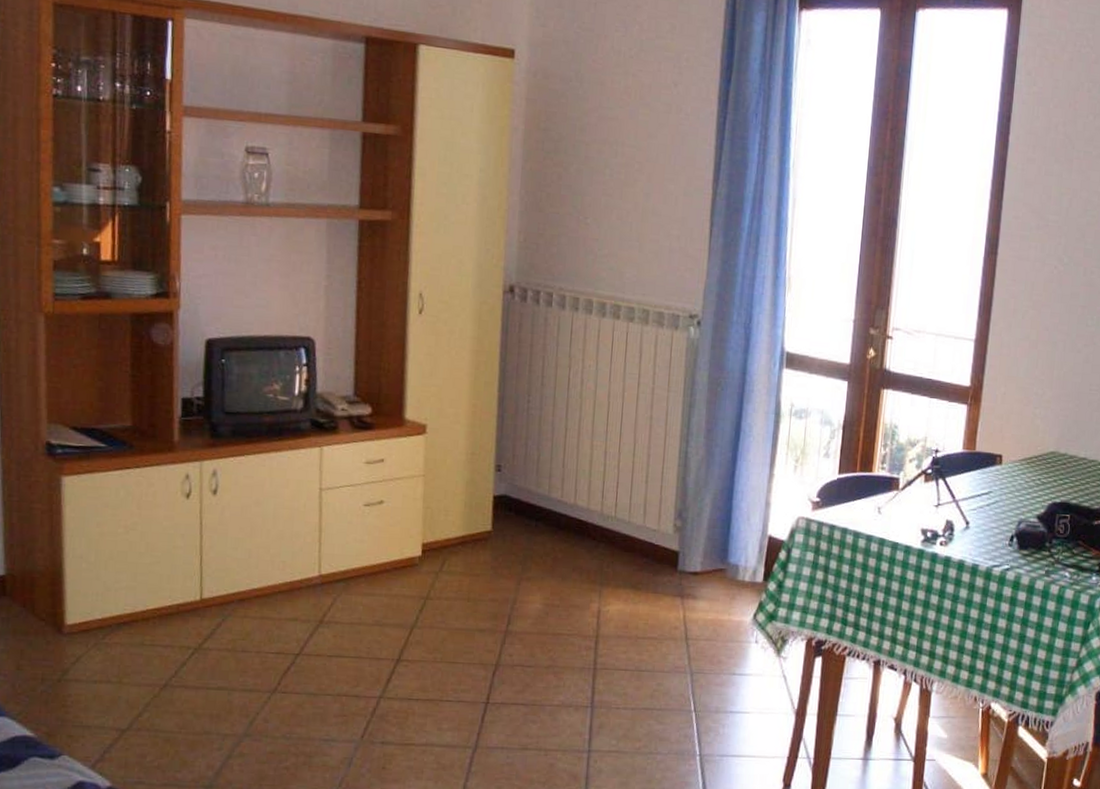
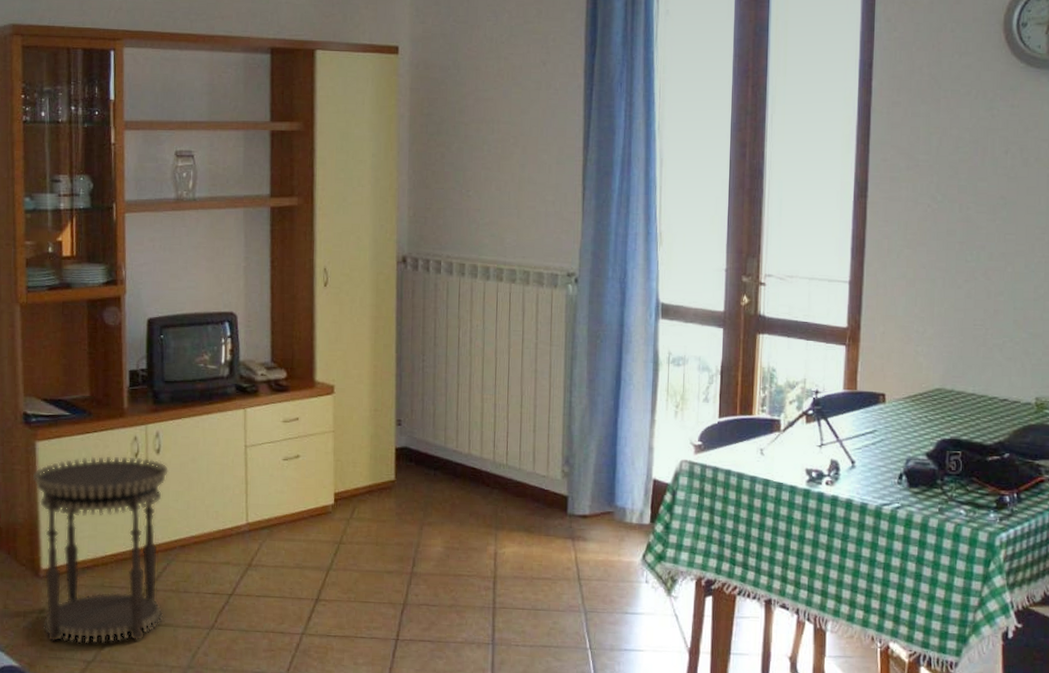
side table: none [56,495,227,710] -> present [32,456,168,644]

